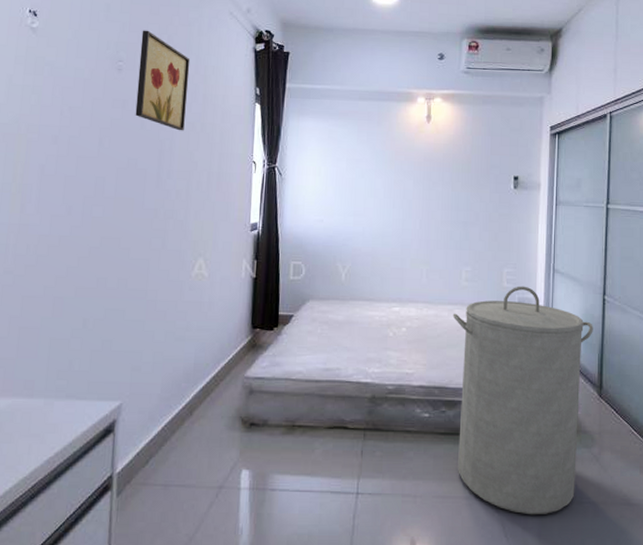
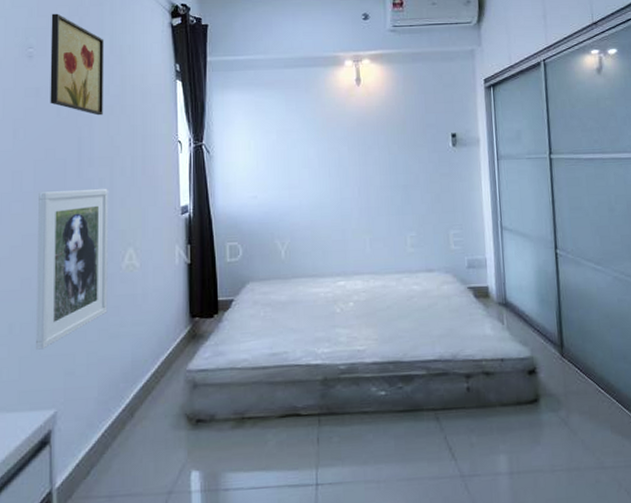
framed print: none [107,198,184,345] -> present [36,189,108,350]
laundry hamper: present [452,286,593,515] -> none [401,247,549,490]

